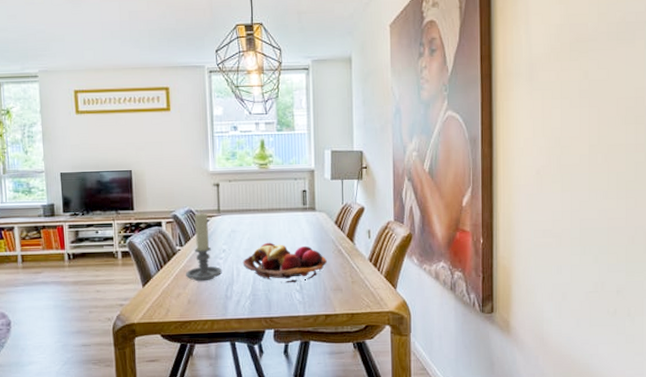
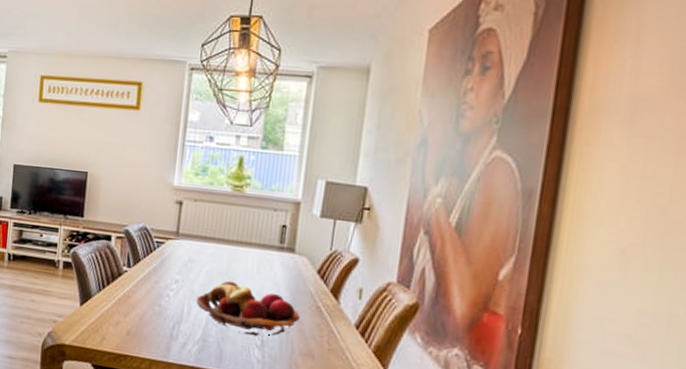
candle holder: present [185,212,222,282] -> none [128,232,171,313]

